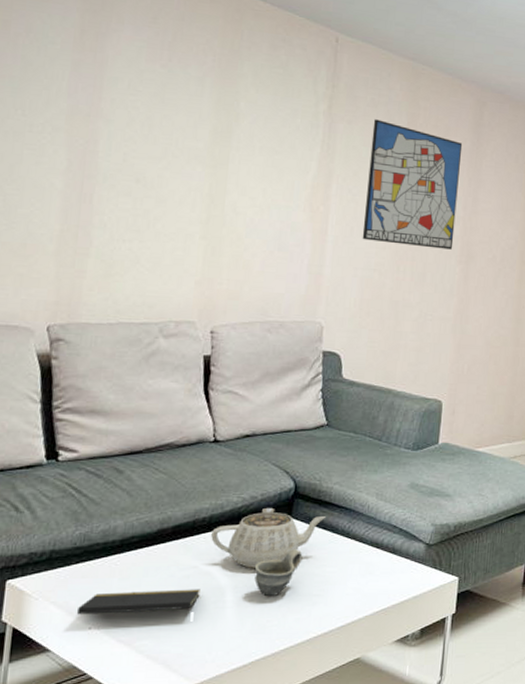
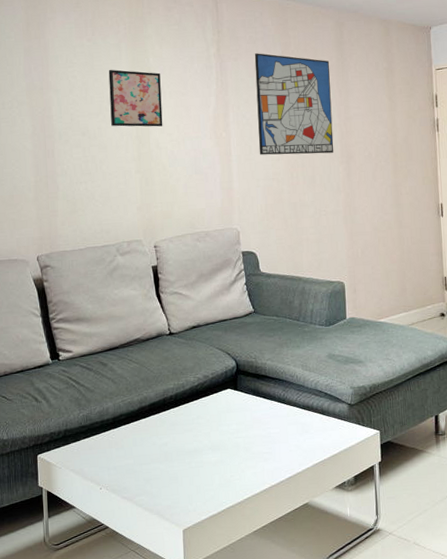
notepad: present [76,589,201,615] -> none [89,453,177,479]
wall art: none [177,107,251,187] -> present [108,70,163,127]
teapot: present [211,507,327,568] -> none [178,383,265,434]
cup: present [254,549,303,597] -> none [215,416,251,457]

